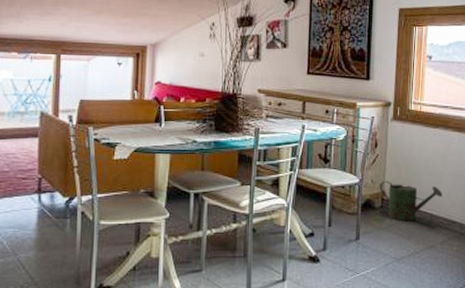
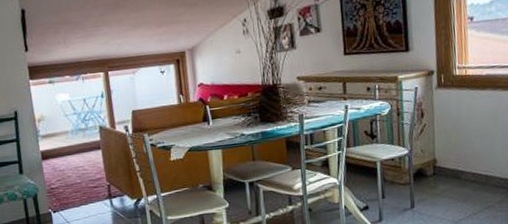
watering can: present [379,181,443,222] -> none [429,148,497,185]

